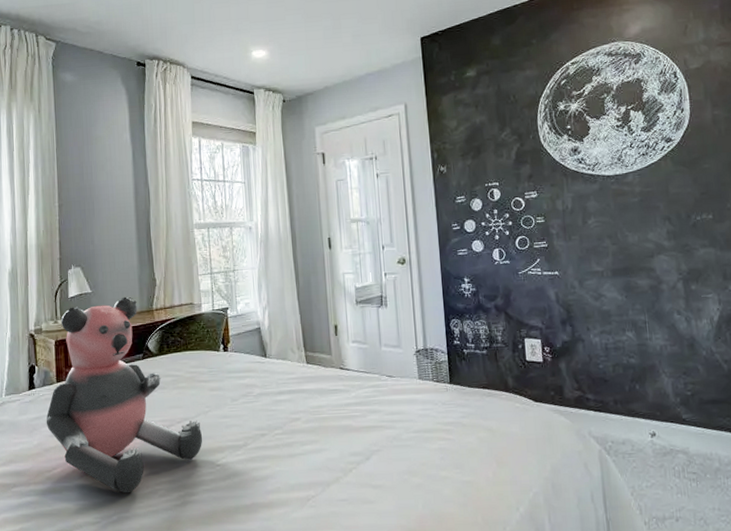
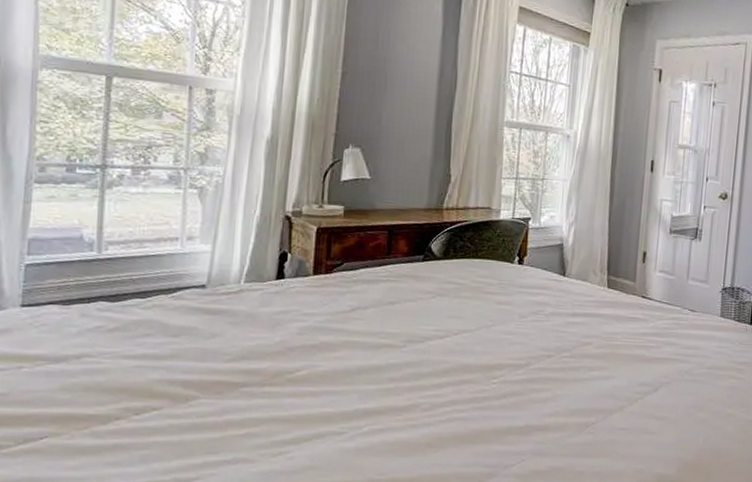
bear: present [46,296,203,494] -> none [293,189,481,404]

